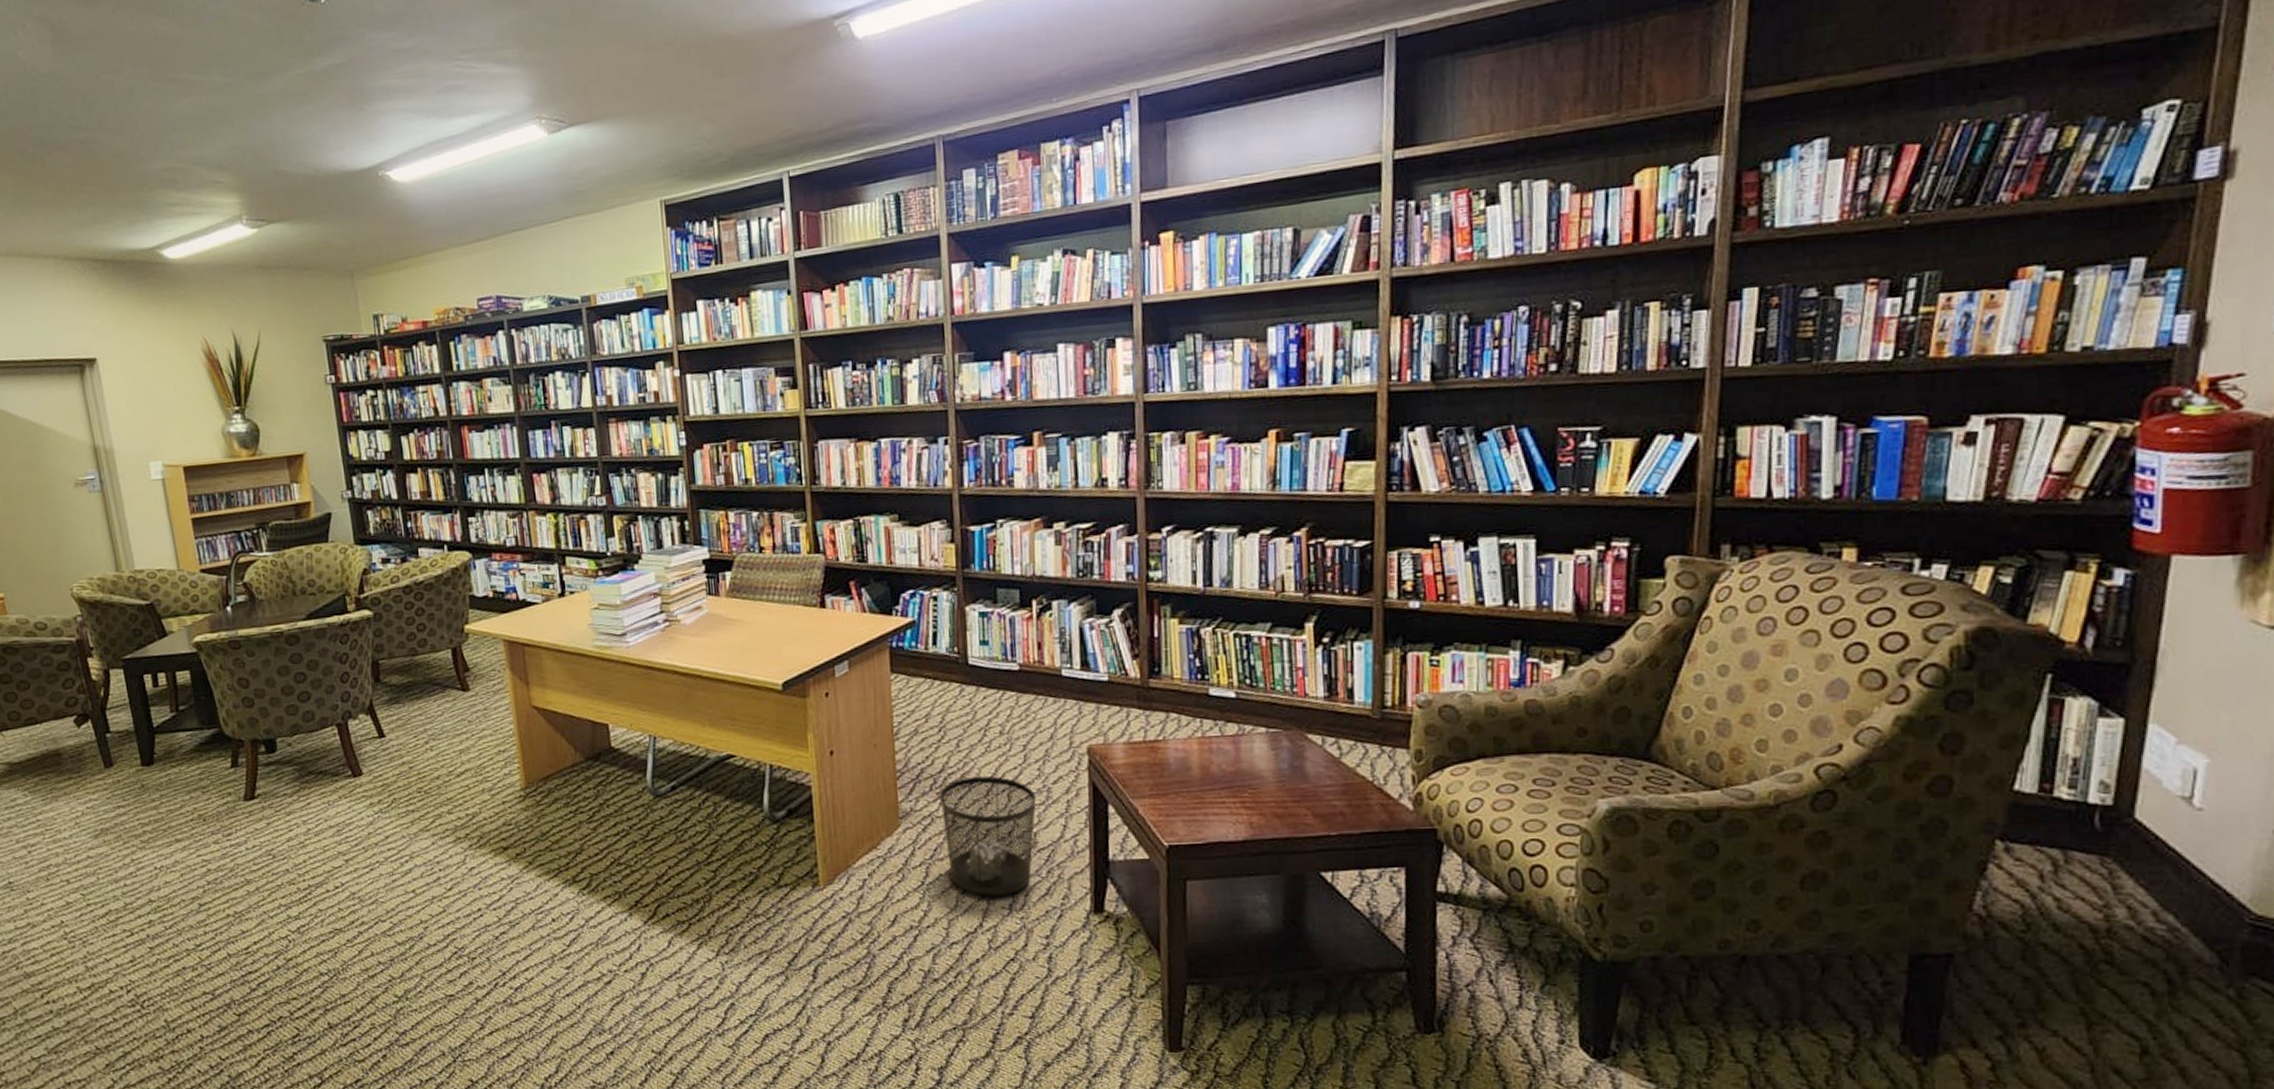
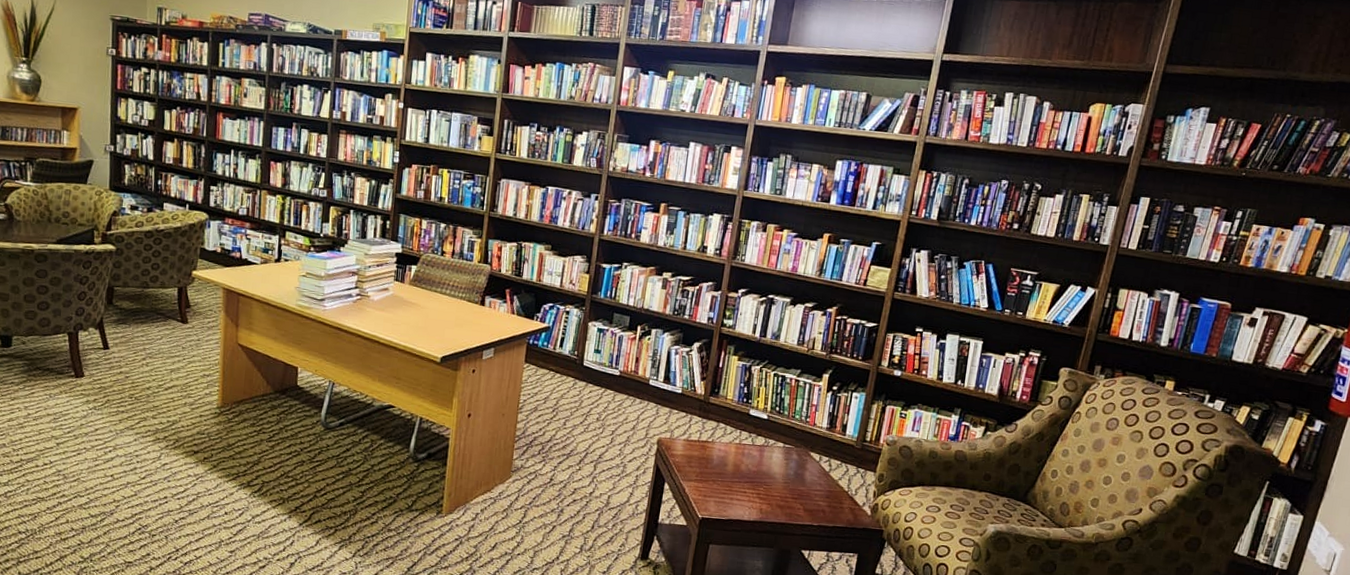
waste bin: present [939,775,1036,897] -> none [542,448,615,539]

